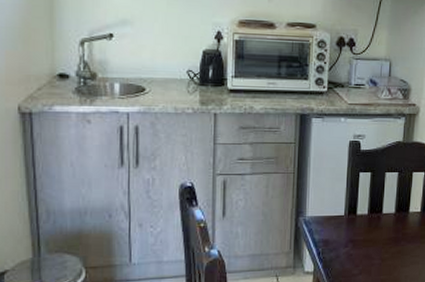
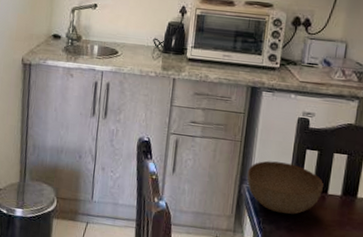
bowl: none [303,189,378,241] -> present [247,160,324,214]

